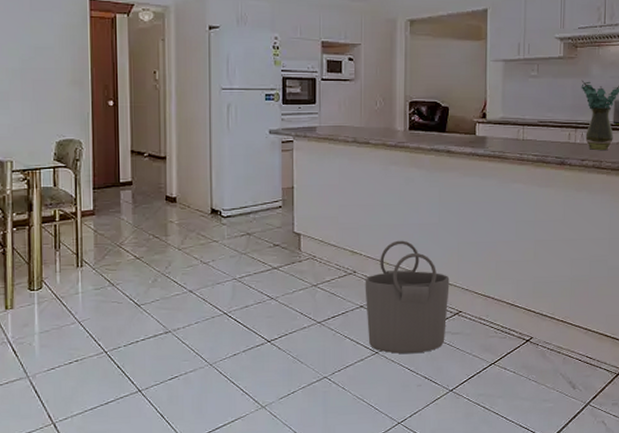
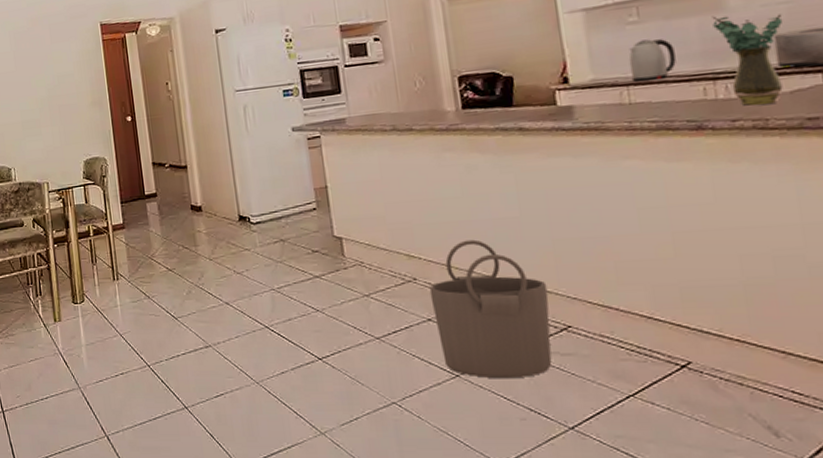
kettle: none [526,91,556,124] -> present [628,39,676,83]

